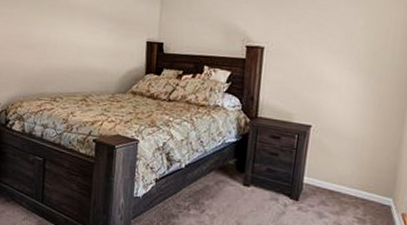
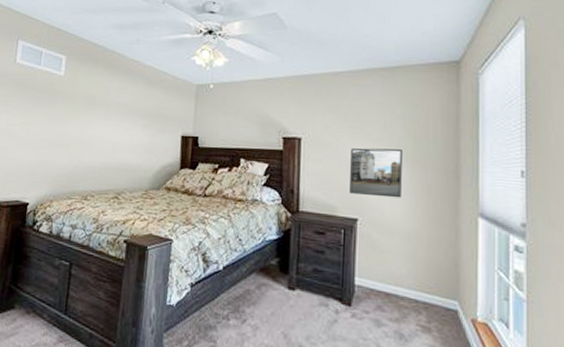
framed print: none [306,58,360,108] -> present [350,148,402,198]

